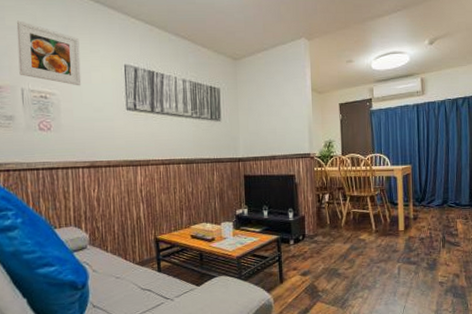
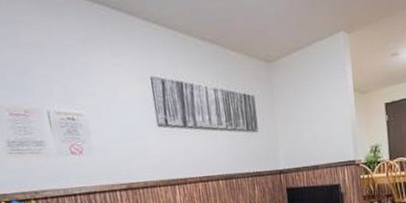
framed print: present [16,20,82,86] -> none [31,36,108,105]

